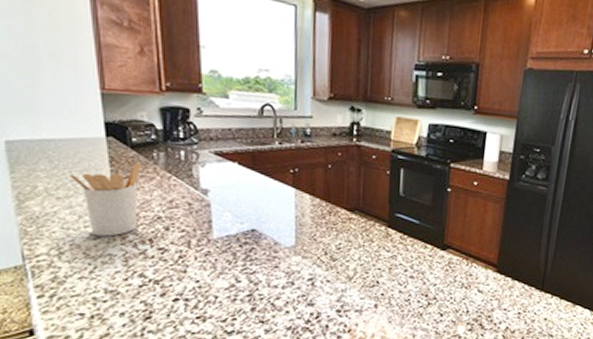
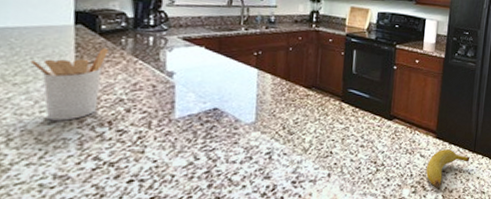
banana: none [484,285,537,327] -> present [426,149,470,188]

